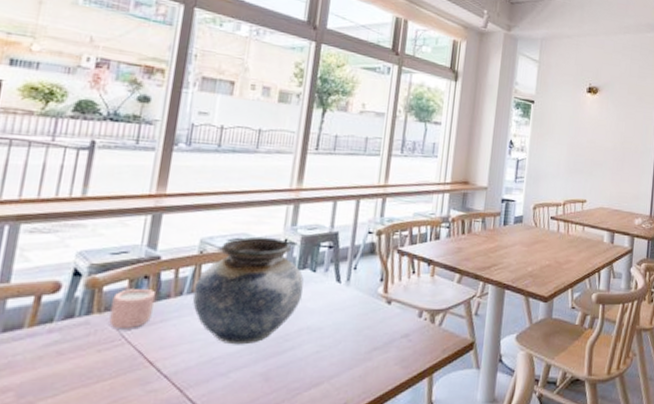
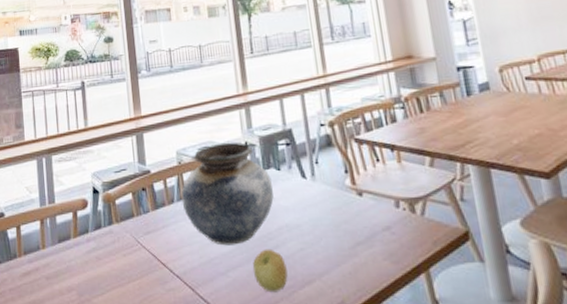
mug: present [109,289,155,328] -> none [124,200,155,235]
apple: none [259,350,298,395] -> present [253,248,288,293]

